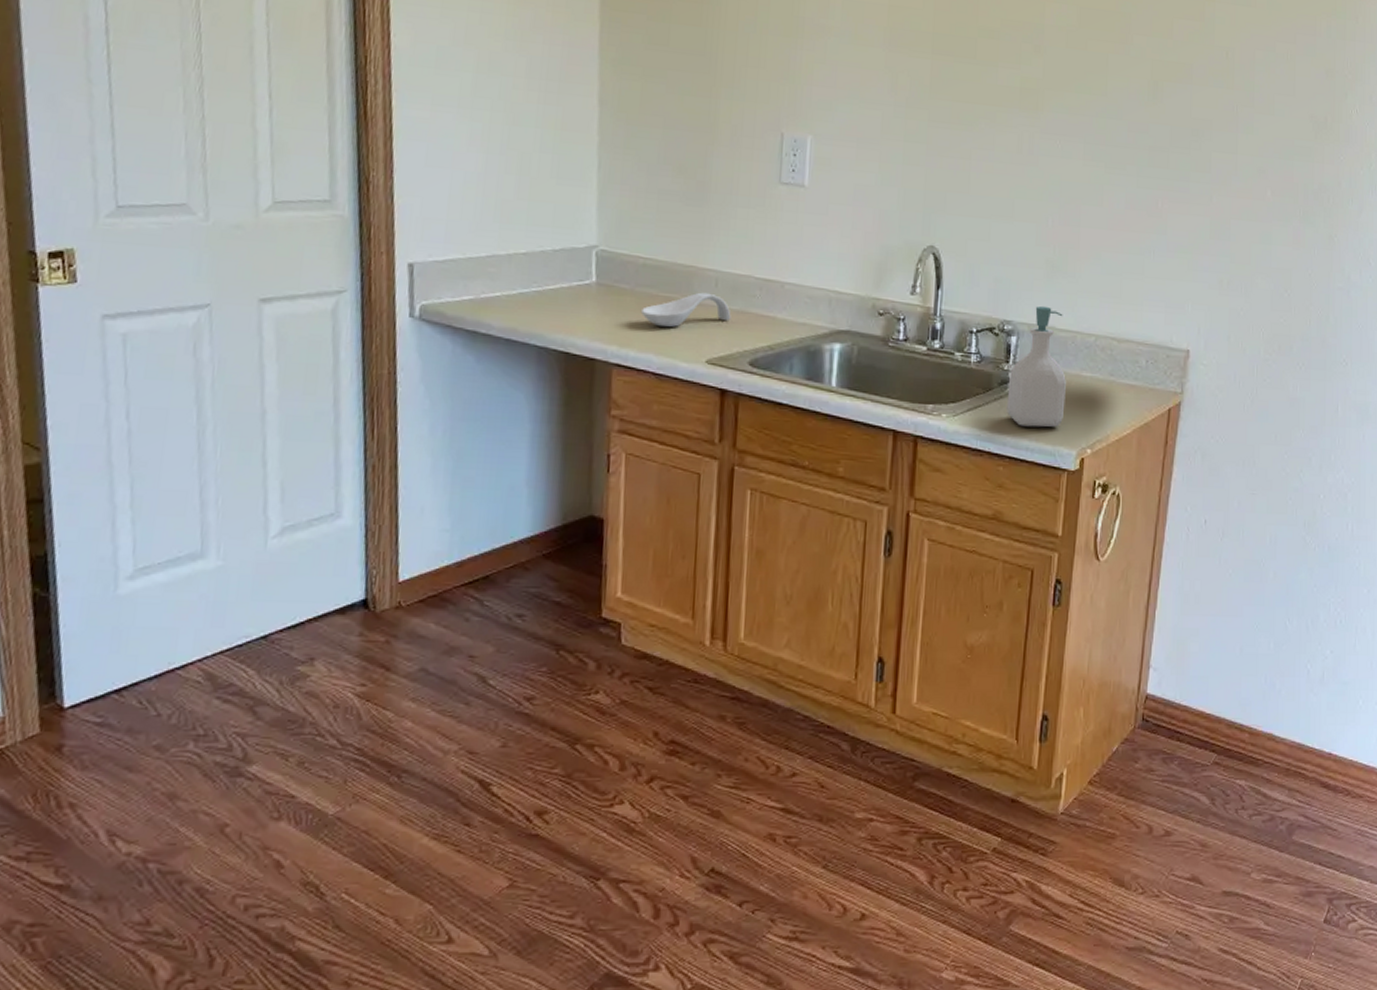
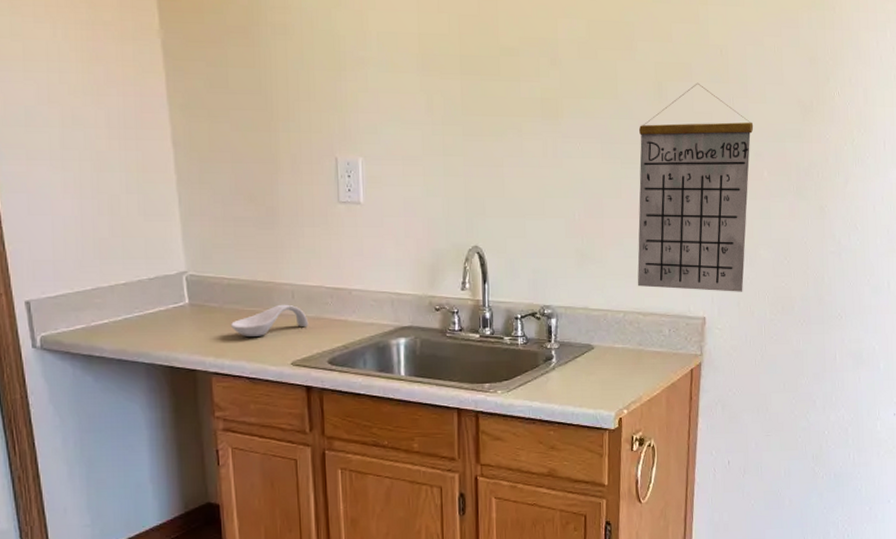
soap bottle: present [1006,305,1066,428] -> none [552,290,602,396]
calendar: none [1113,86,1259,325] -> present [637,83,754,292]

